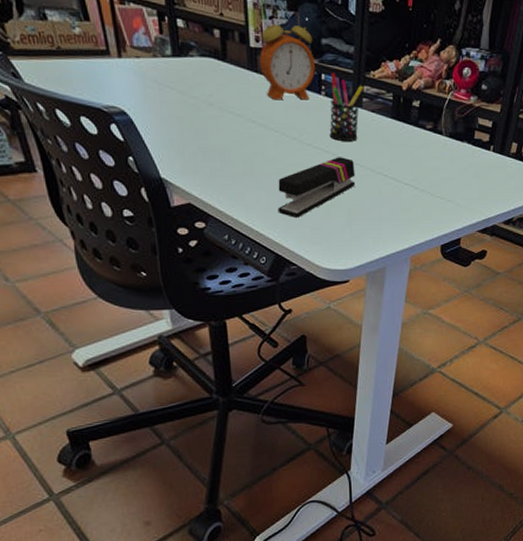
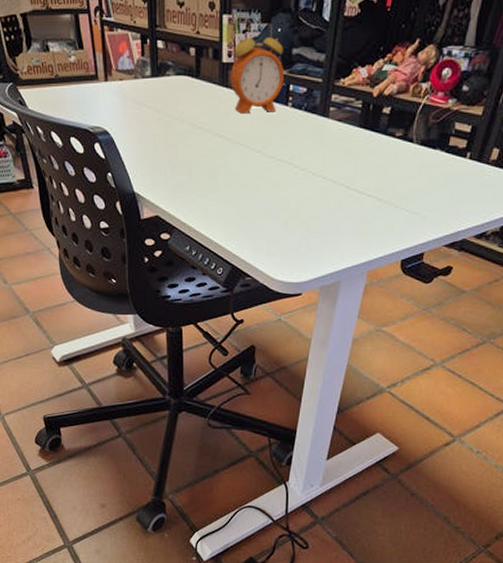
stapler: present [278,157,356,218] -> none [237,169,317,230]
pen holder: present [329,72,363,141] -> none [293,83,331,152]

